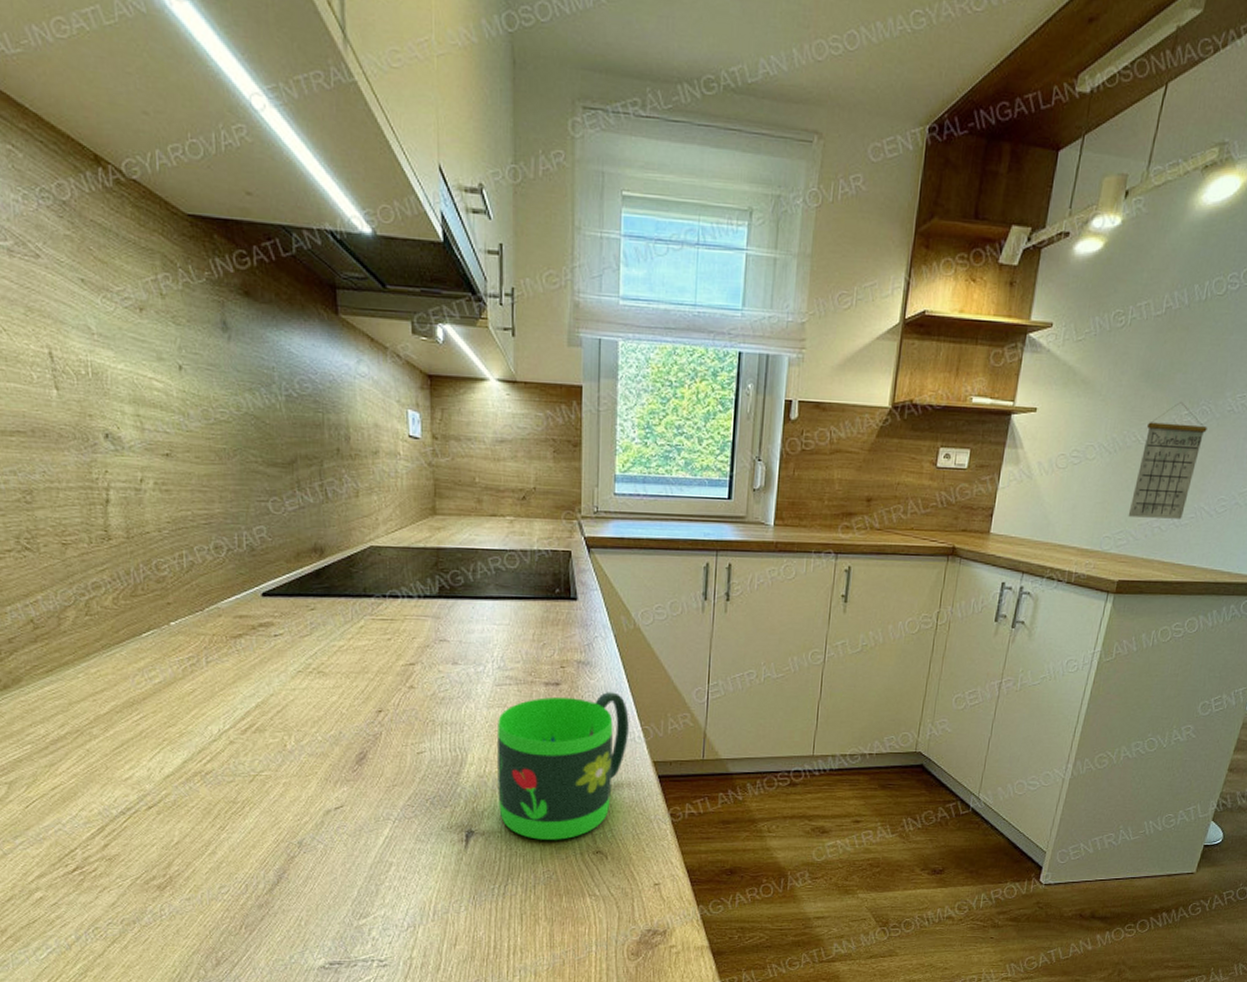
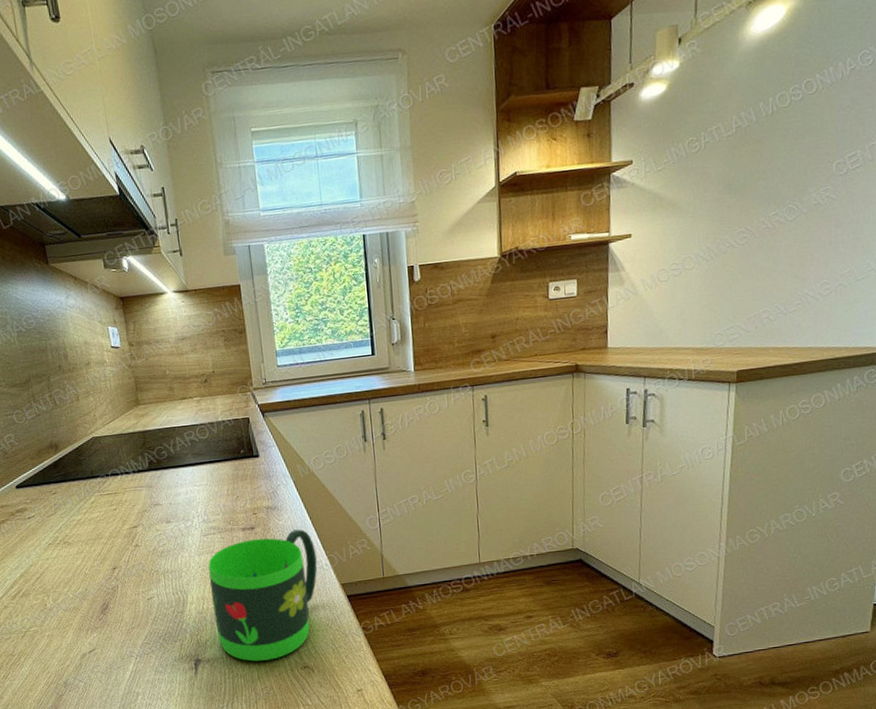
calendar: present [1128,402,1207,519] -> none [735,205,797,313]

